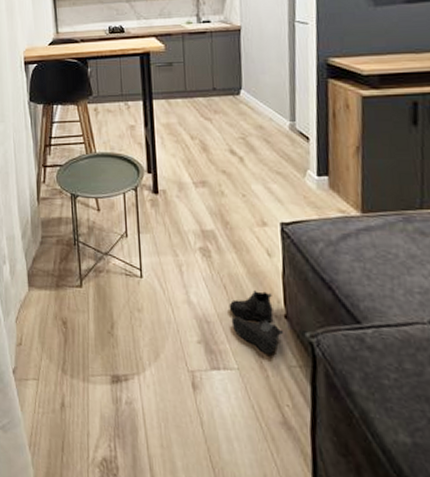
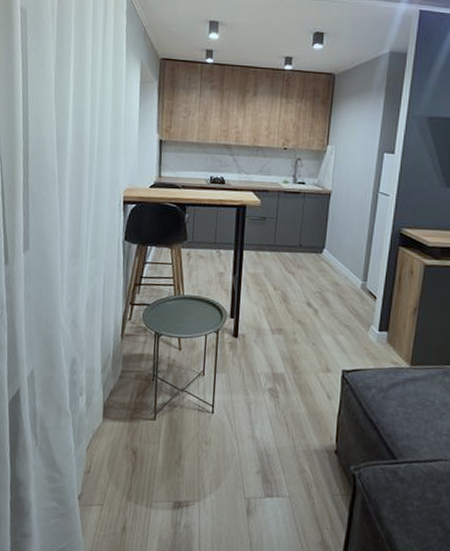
boots: present [229,290,283,354] -> none [288,428,331,484]

